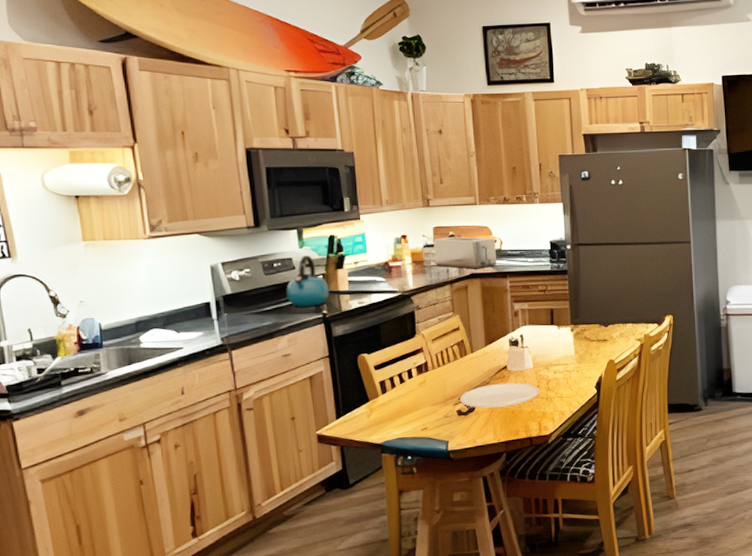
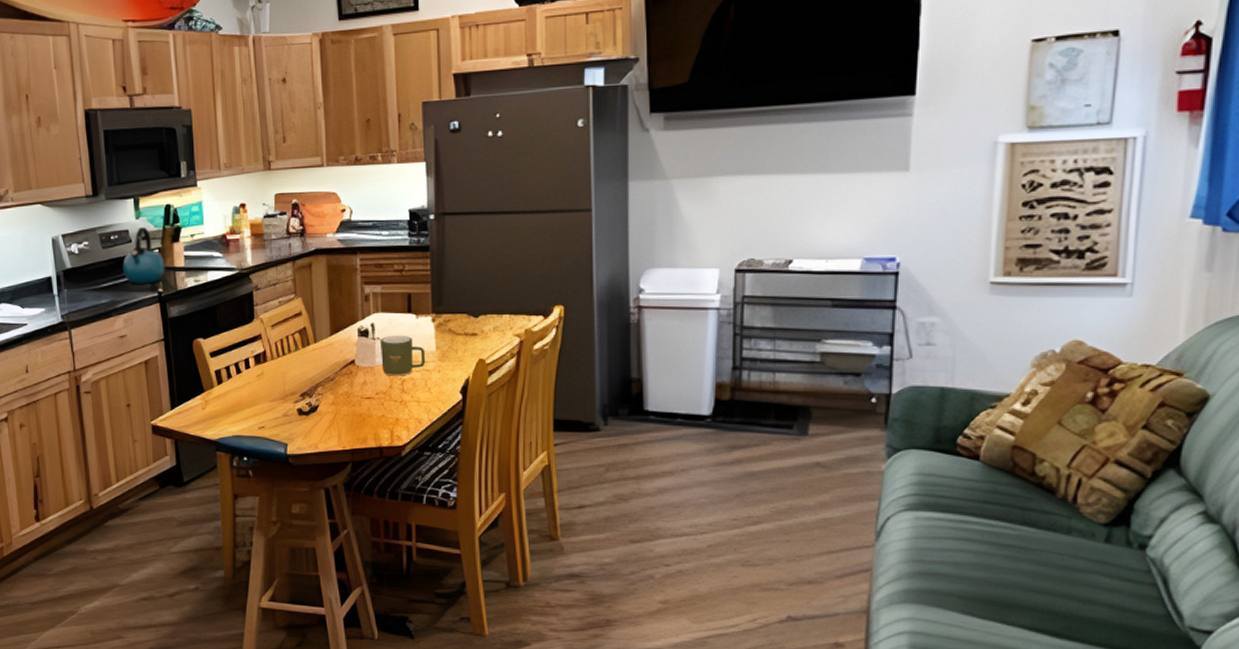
toaster: present [433,236,496,269] -> none [275,204,345,244]
plate: present [459,382,540,409] -> none [300,380,393,409]
mug: none [528,344,567,378] -> present [379,336,426,376]

